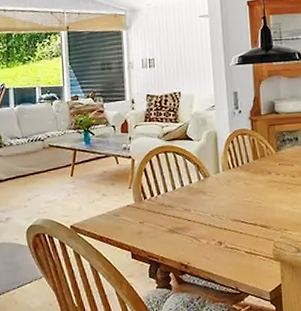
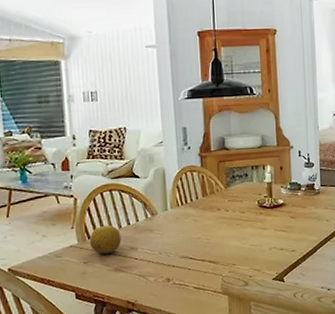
fruit: none [145,186,175,215] -> present [89,225,122,254]

